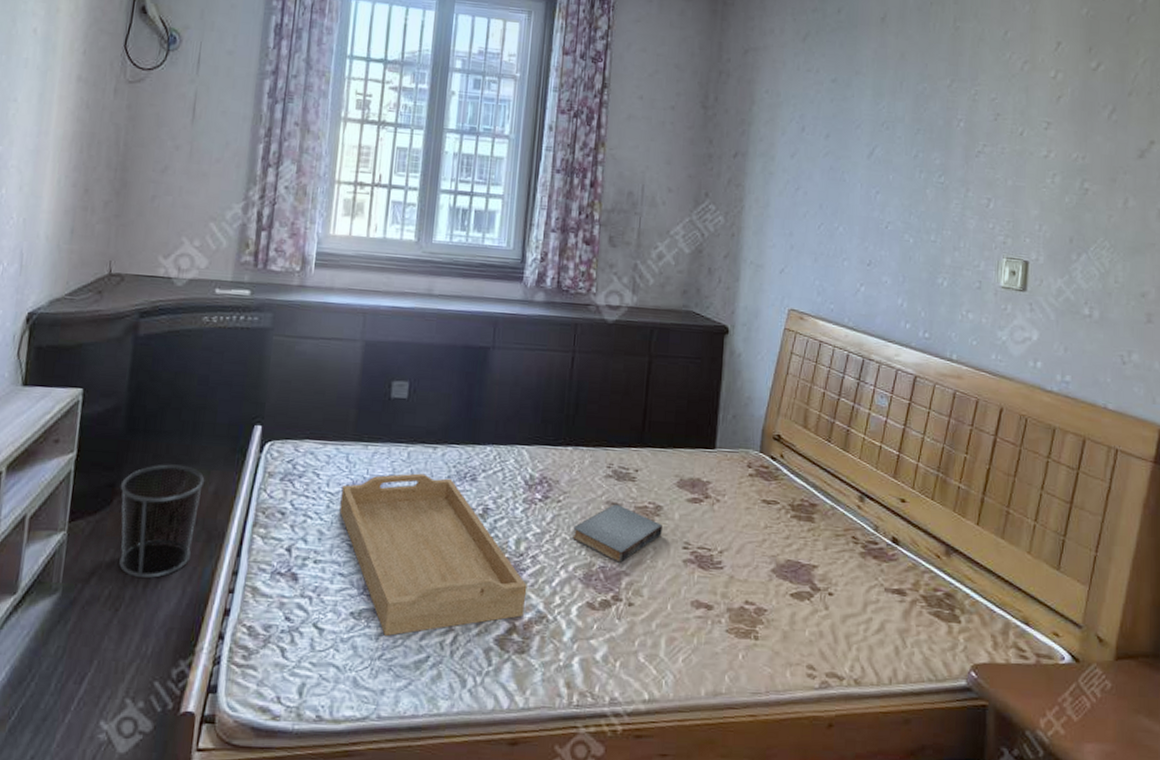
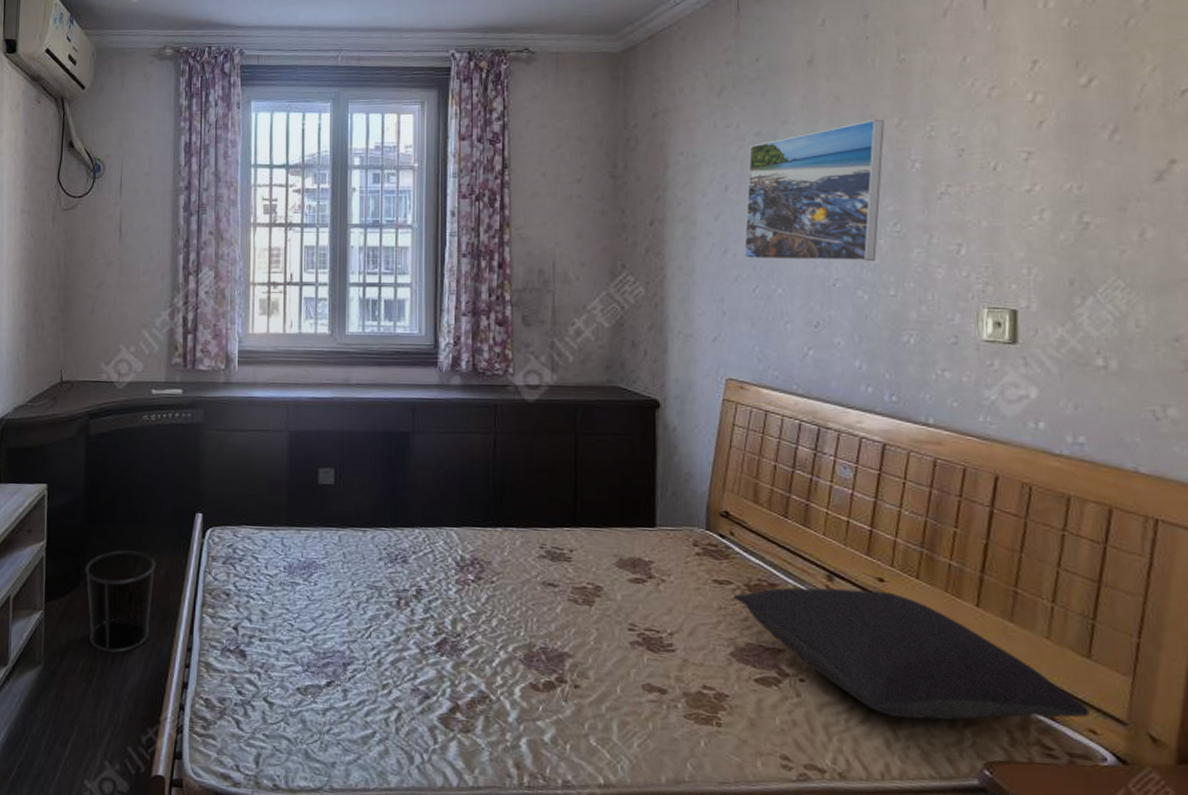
serving tray: present [339,473,527,637] -> none [279,555,467,712]
book: present [572,503,662,563] -> none [510,584,604,644]
pillow: none [779,507,1055,628] -> present [734,587,1090,720]
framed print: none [813,78,939,208] -> present [743,119,885,261]

